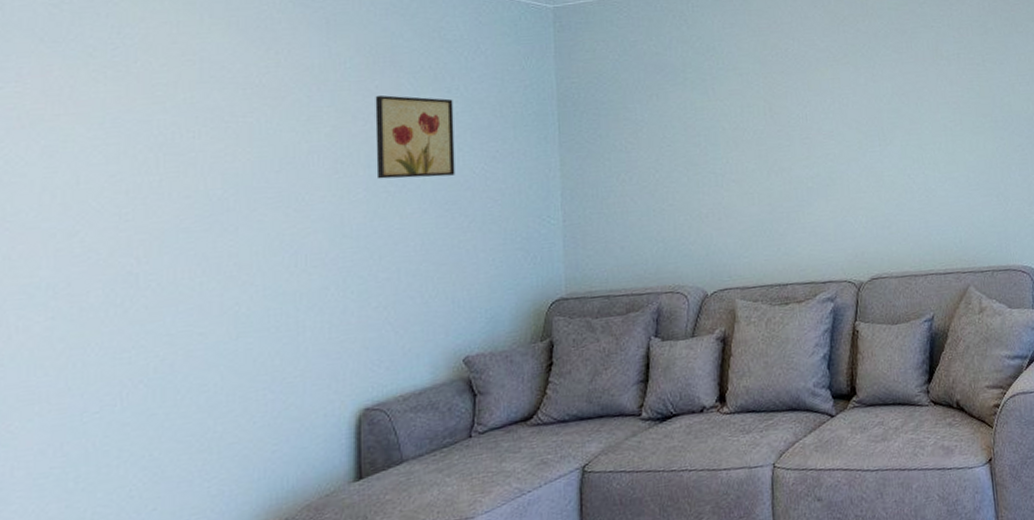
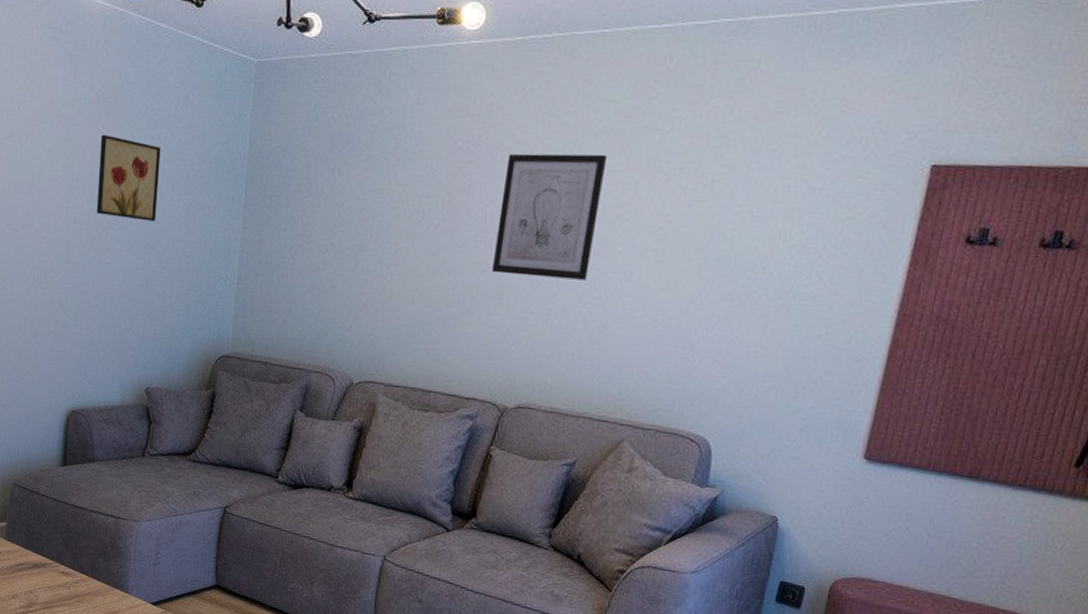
wall art: none [815,51,906,164] -> present [491,153,608,280]

